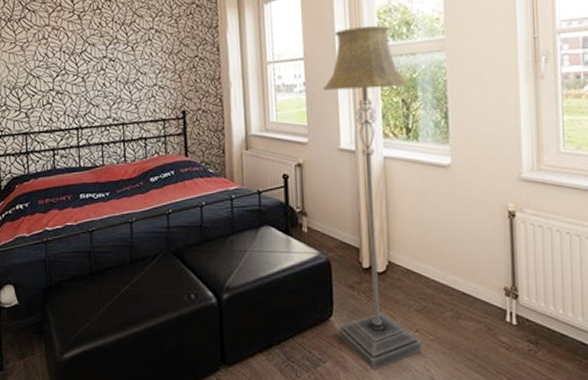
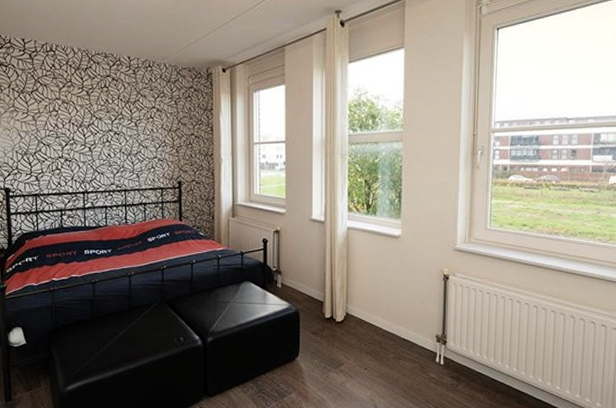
floor lamp: present [322,25,422,371] -> none [300,117,372,400]

